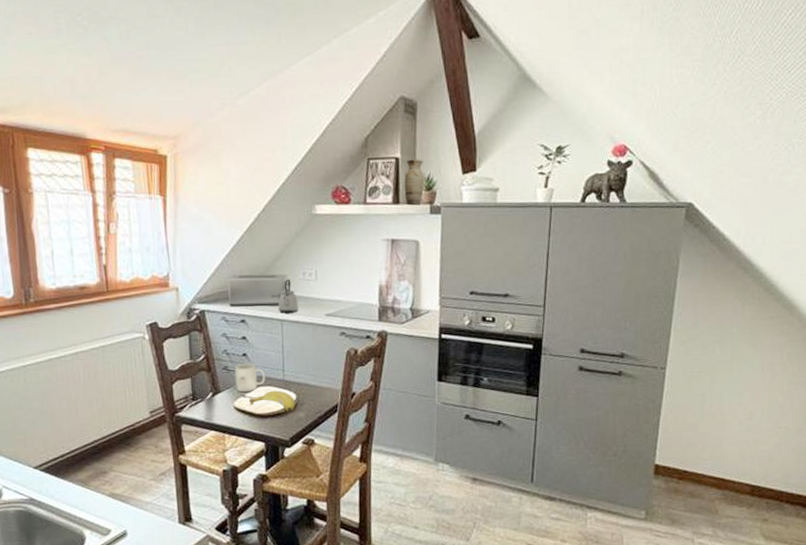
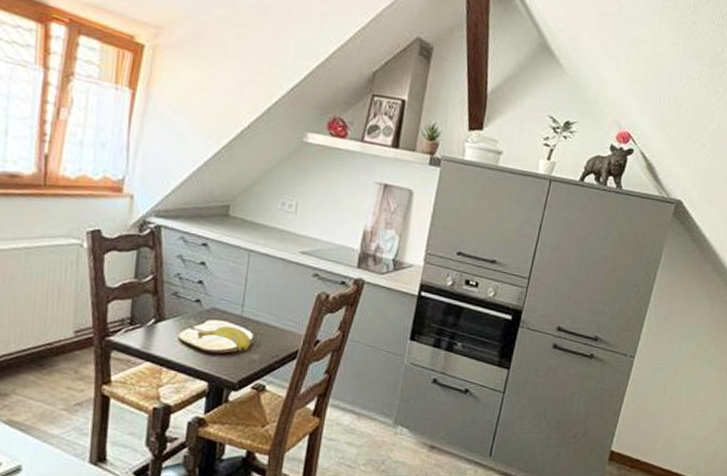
toaster: present [228,274,289,307] -> none [191,192,265,235]
mug: present [234,363,266,393] -> none [184,291,222,325]
kettle: present [278,279,299,313] -> none [247,206,272,245]
ceramic jug: present [404,158,425,206] -> none [405,104,431,154]

